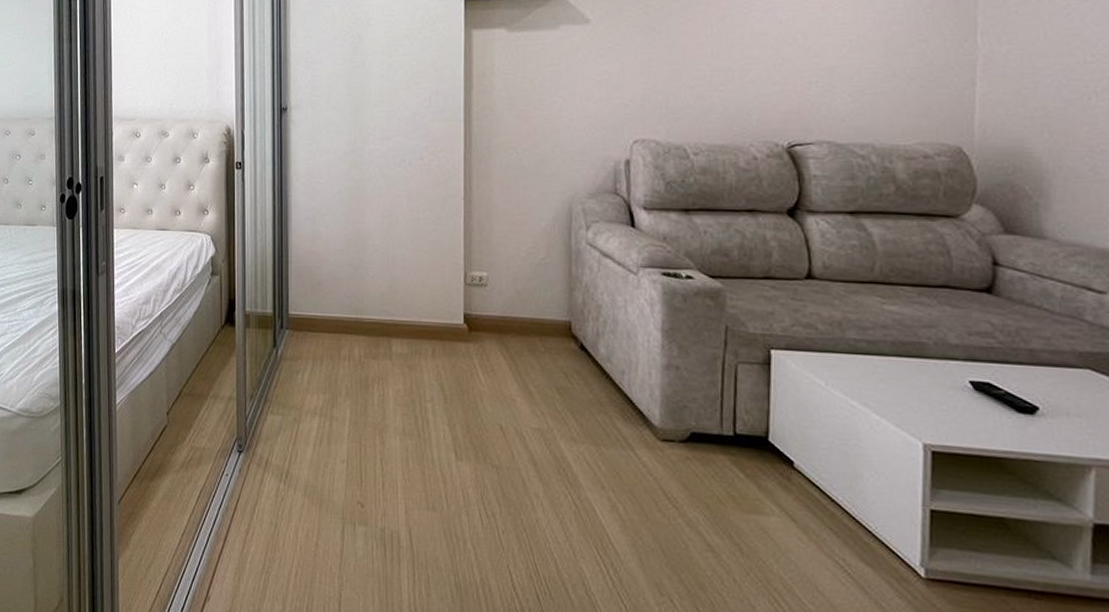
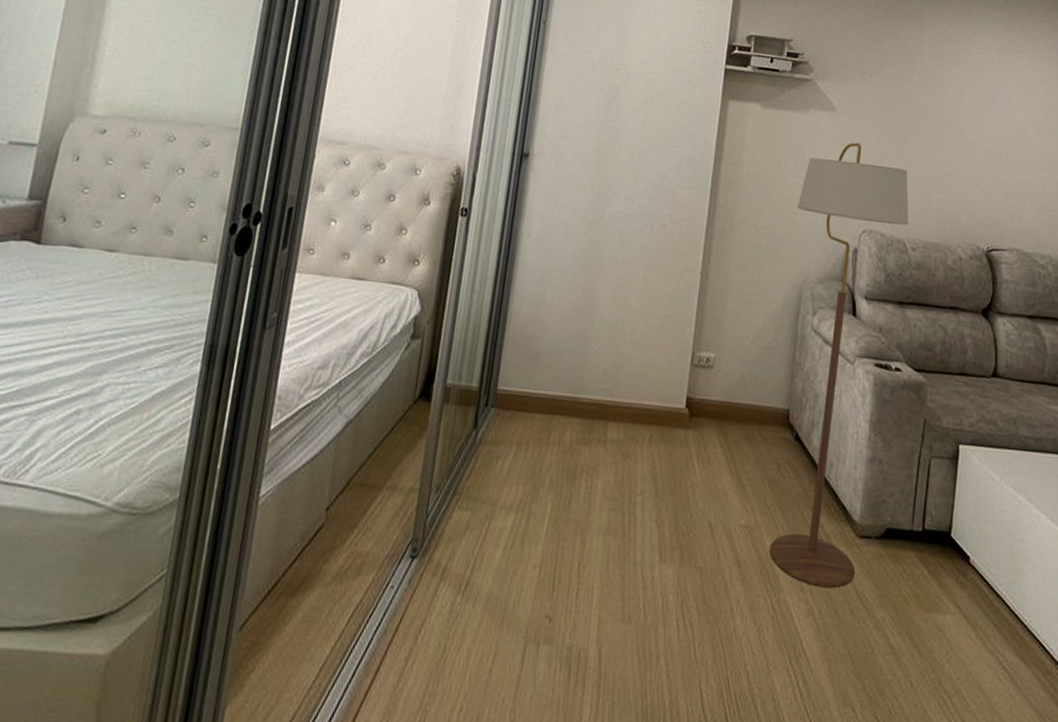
floor lamp: none [558,51,687,487] -> present [769,142,909,588]

